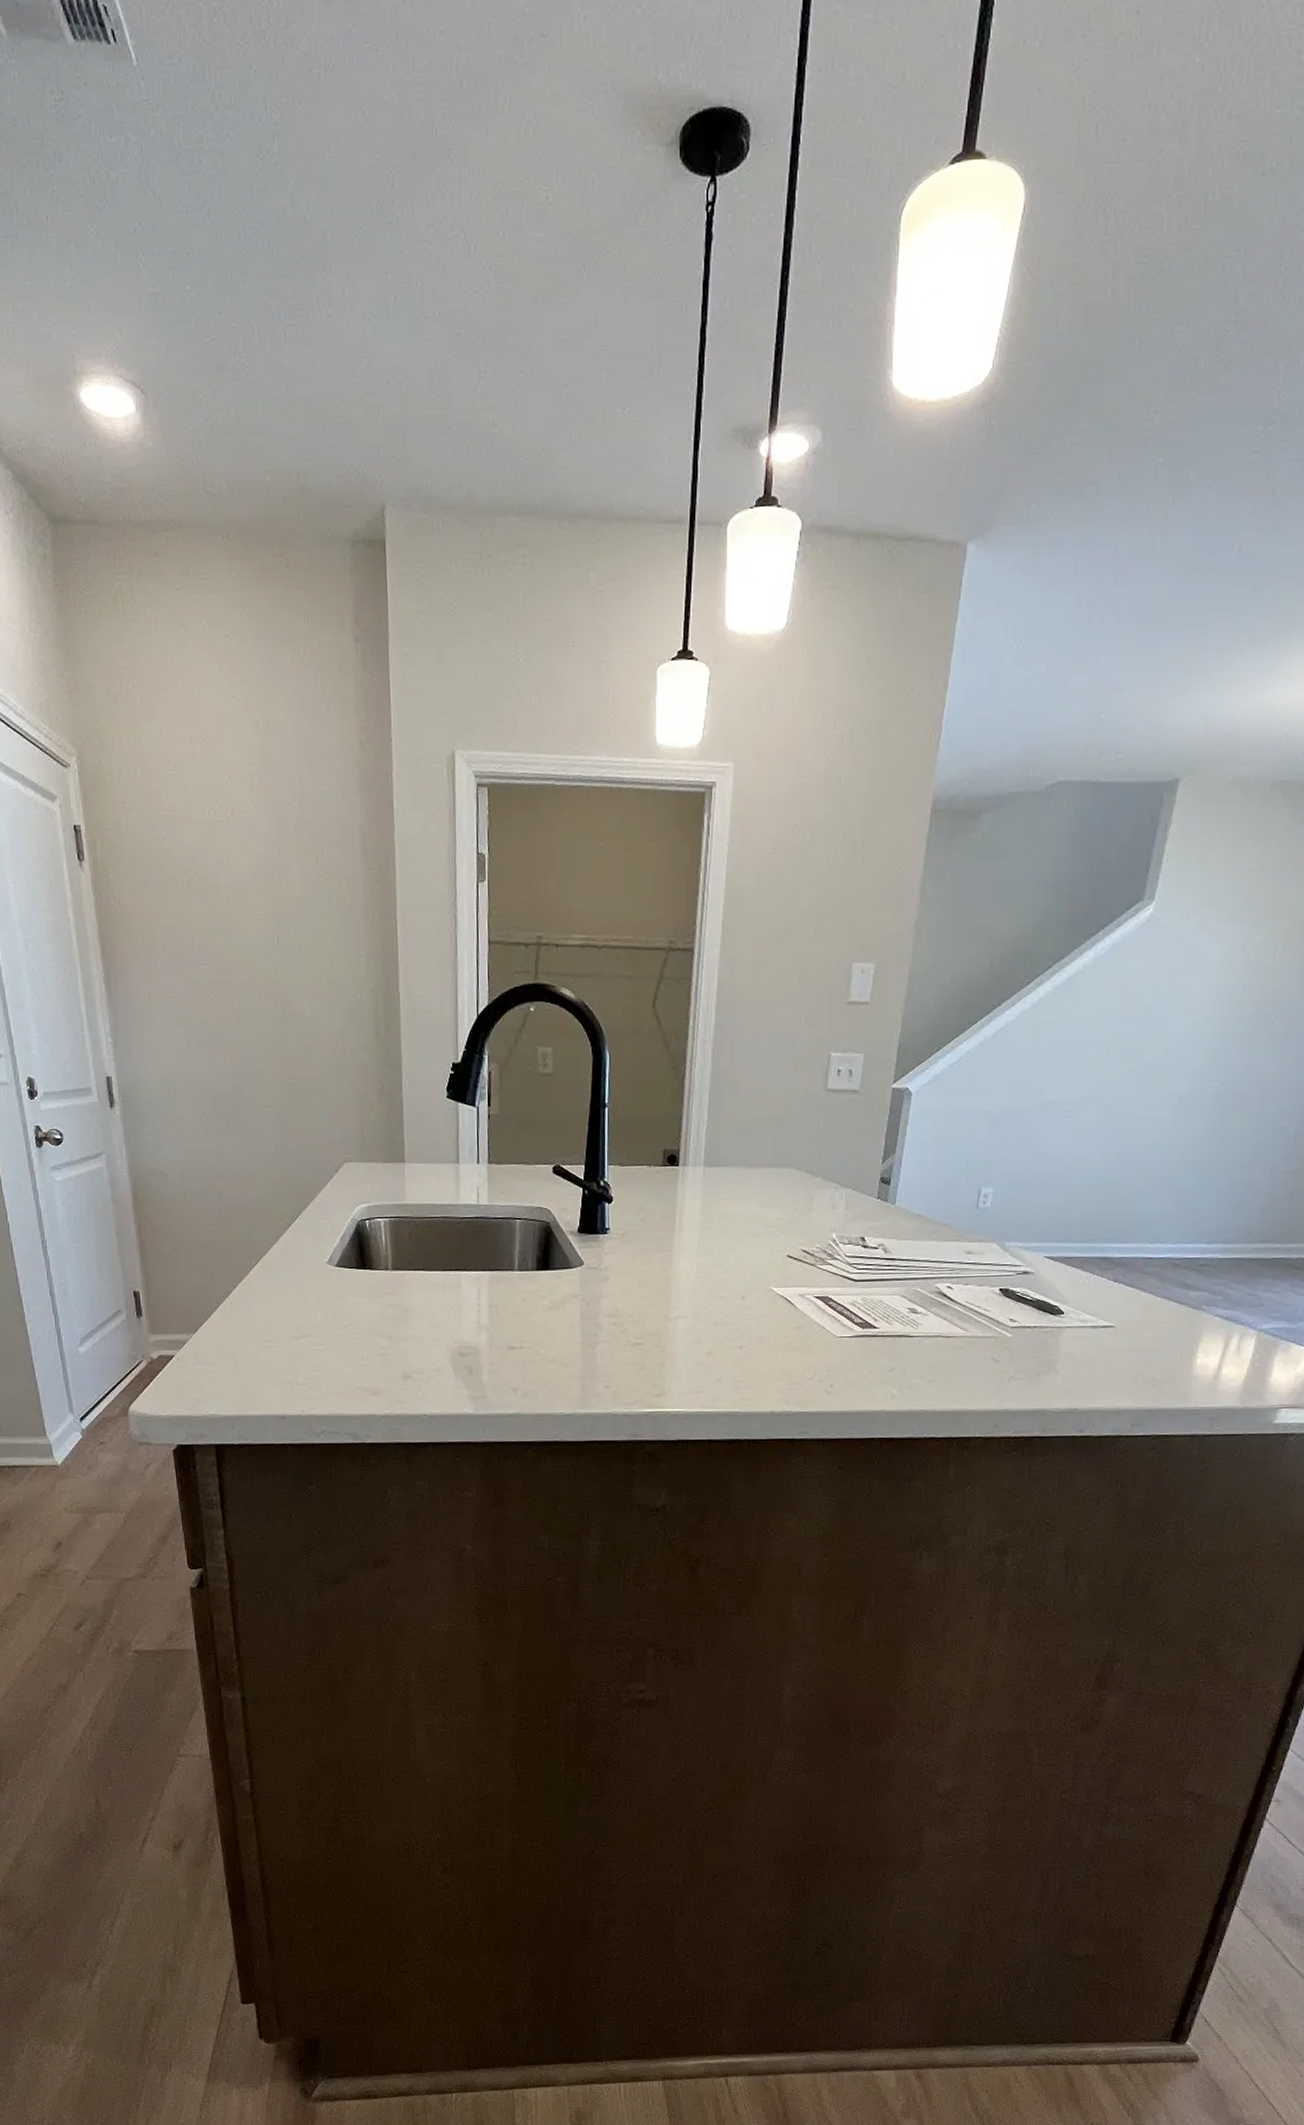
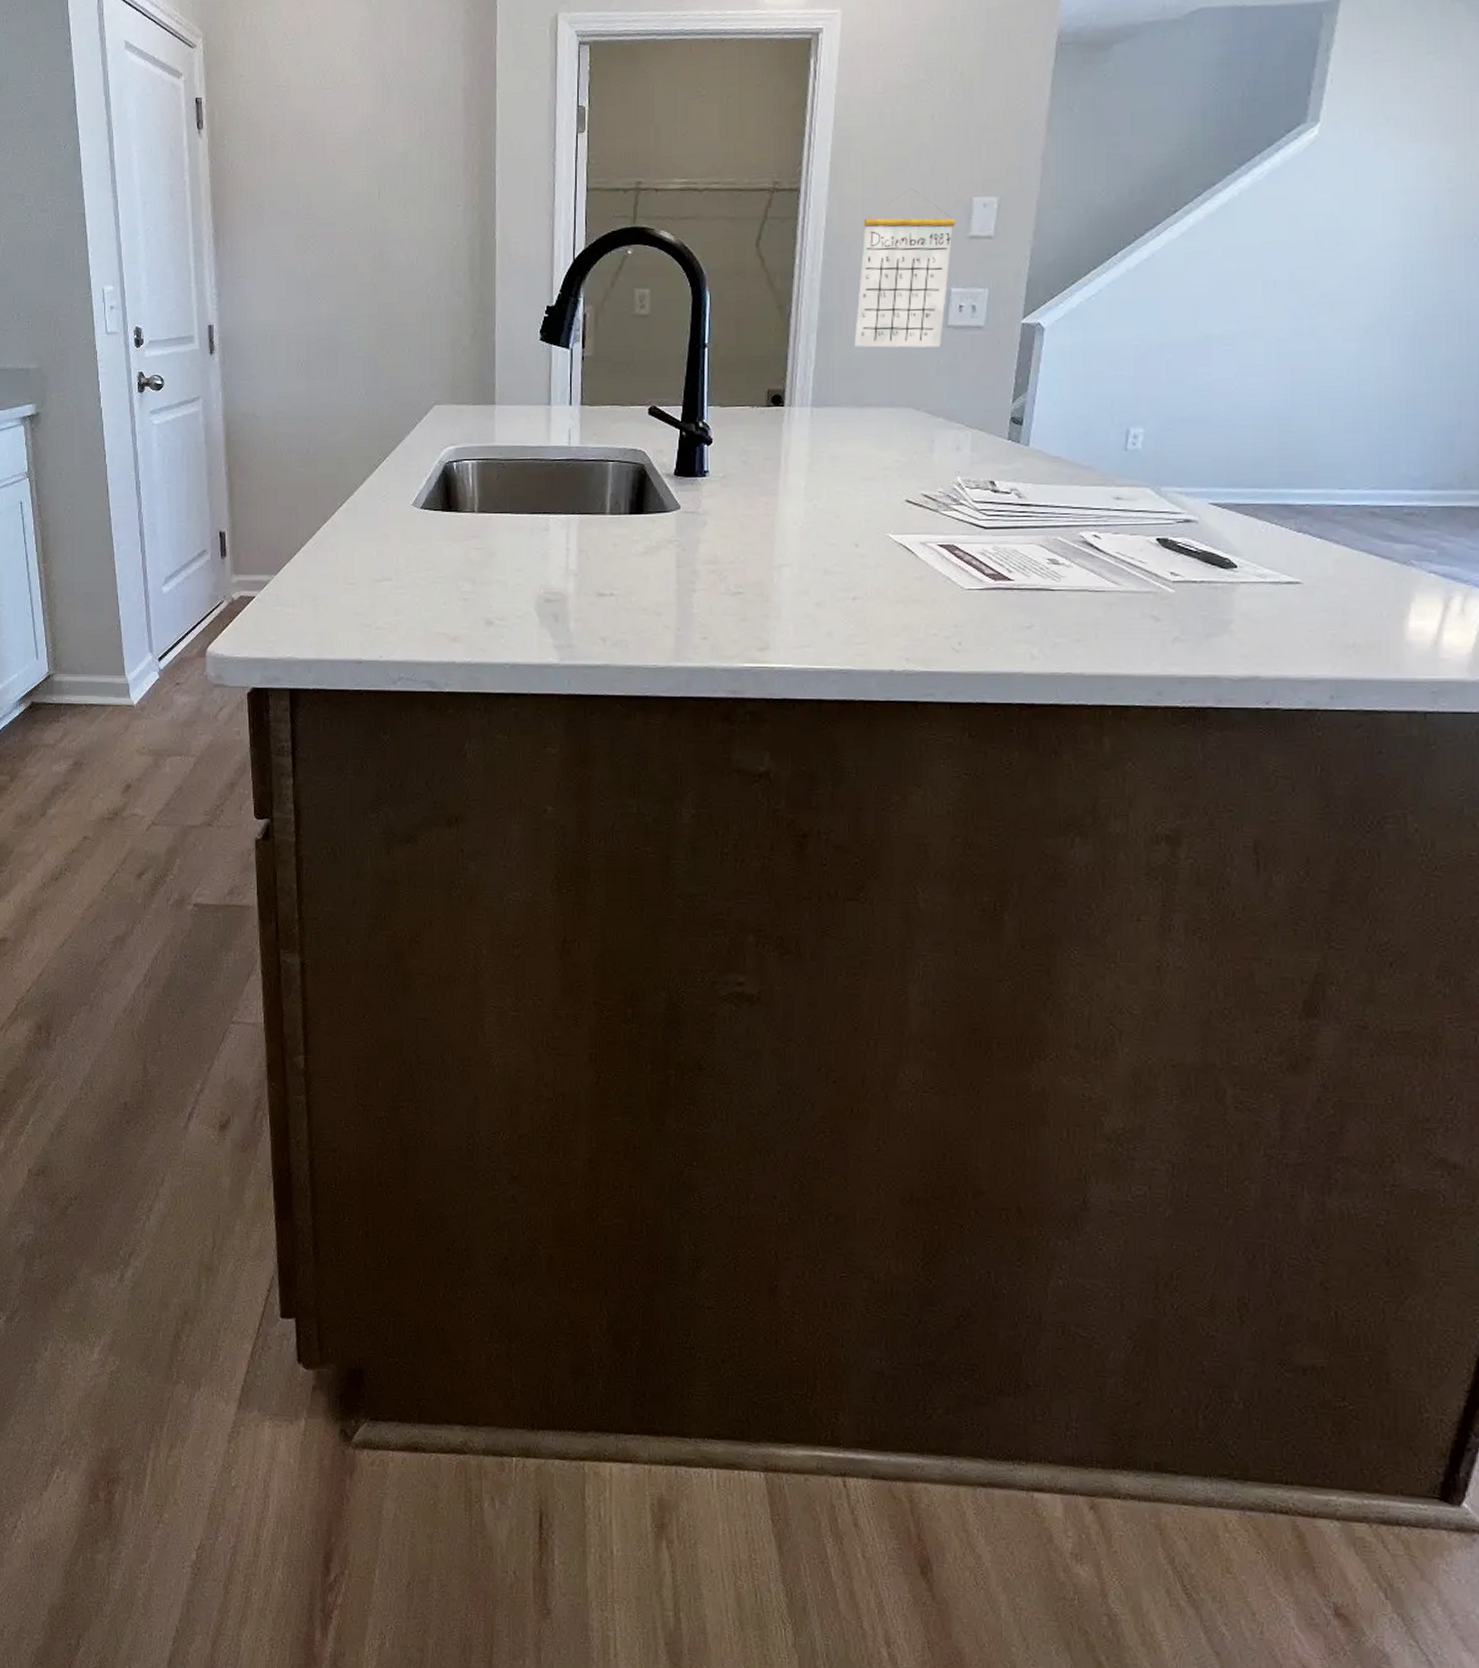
calendar: none [743,951,836,1110] -> present [854,187,955,348]

